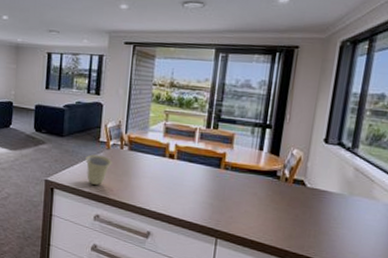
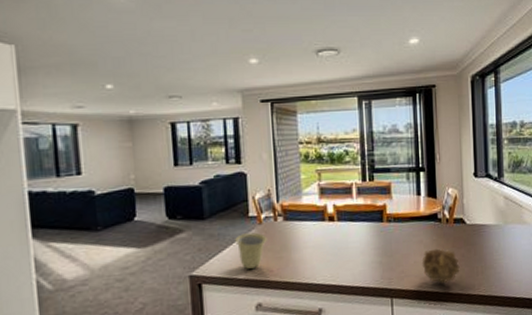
flower: none [252,203,291,238] -> present [421,248,460,283]

